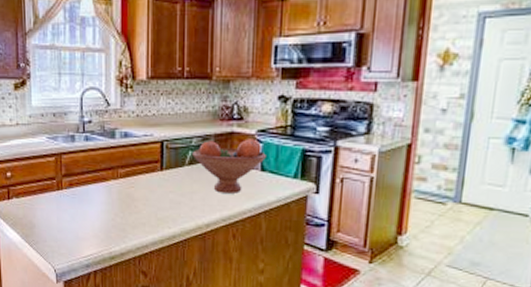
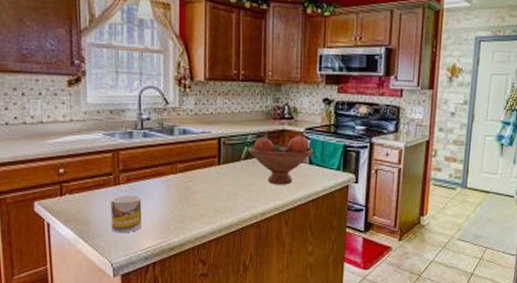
mug: none [53,199,84,239] -> present [110,194,143,233]

